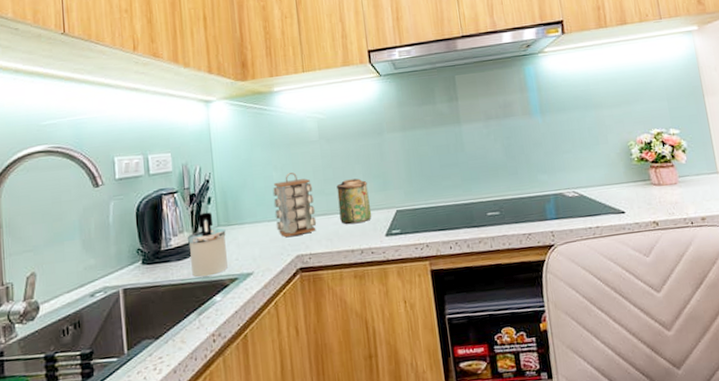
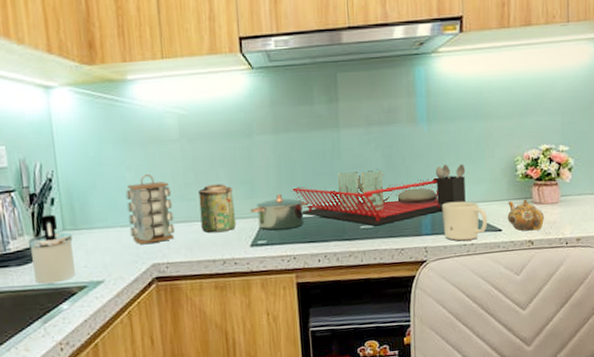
cooking pot: none [384,185,437,220] -> present [250,194,309,231]
dish rack: none [420,150,586,213] -> present [290,163,466,226]
mug: none [563,185,610,225] -> present [442,201,488,241]
teapot: none [627,181,666,213] -> present [507,199,545,231]

